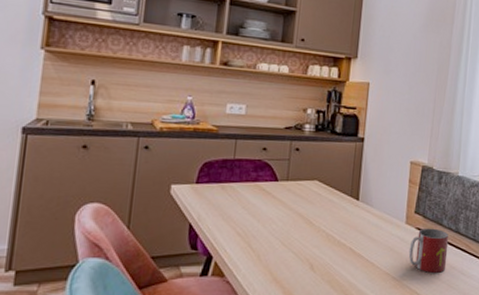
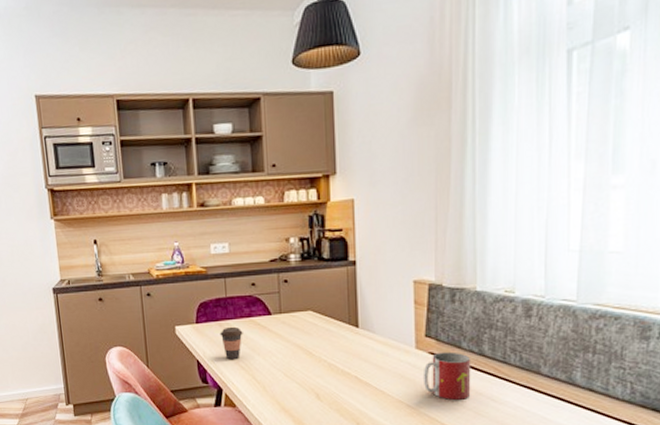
coffee cup: none [220,190,246,226] -> present [219,326,243,360]

